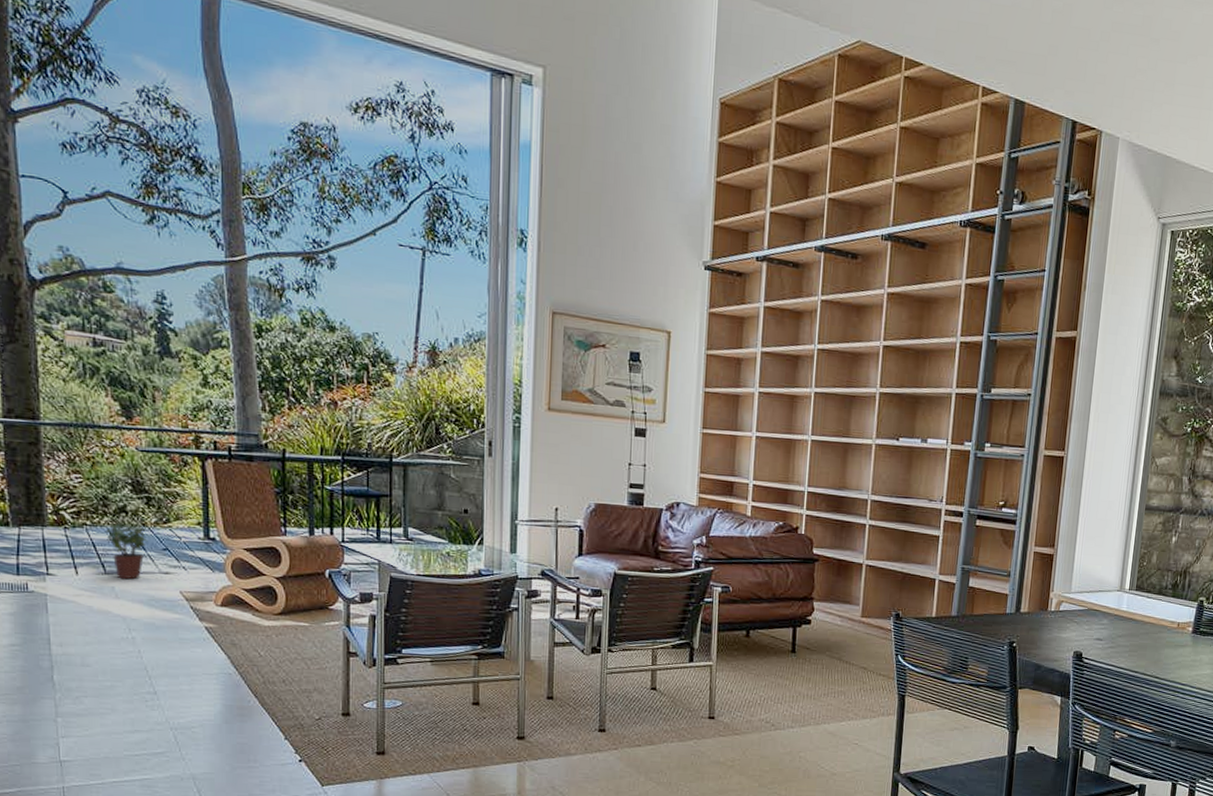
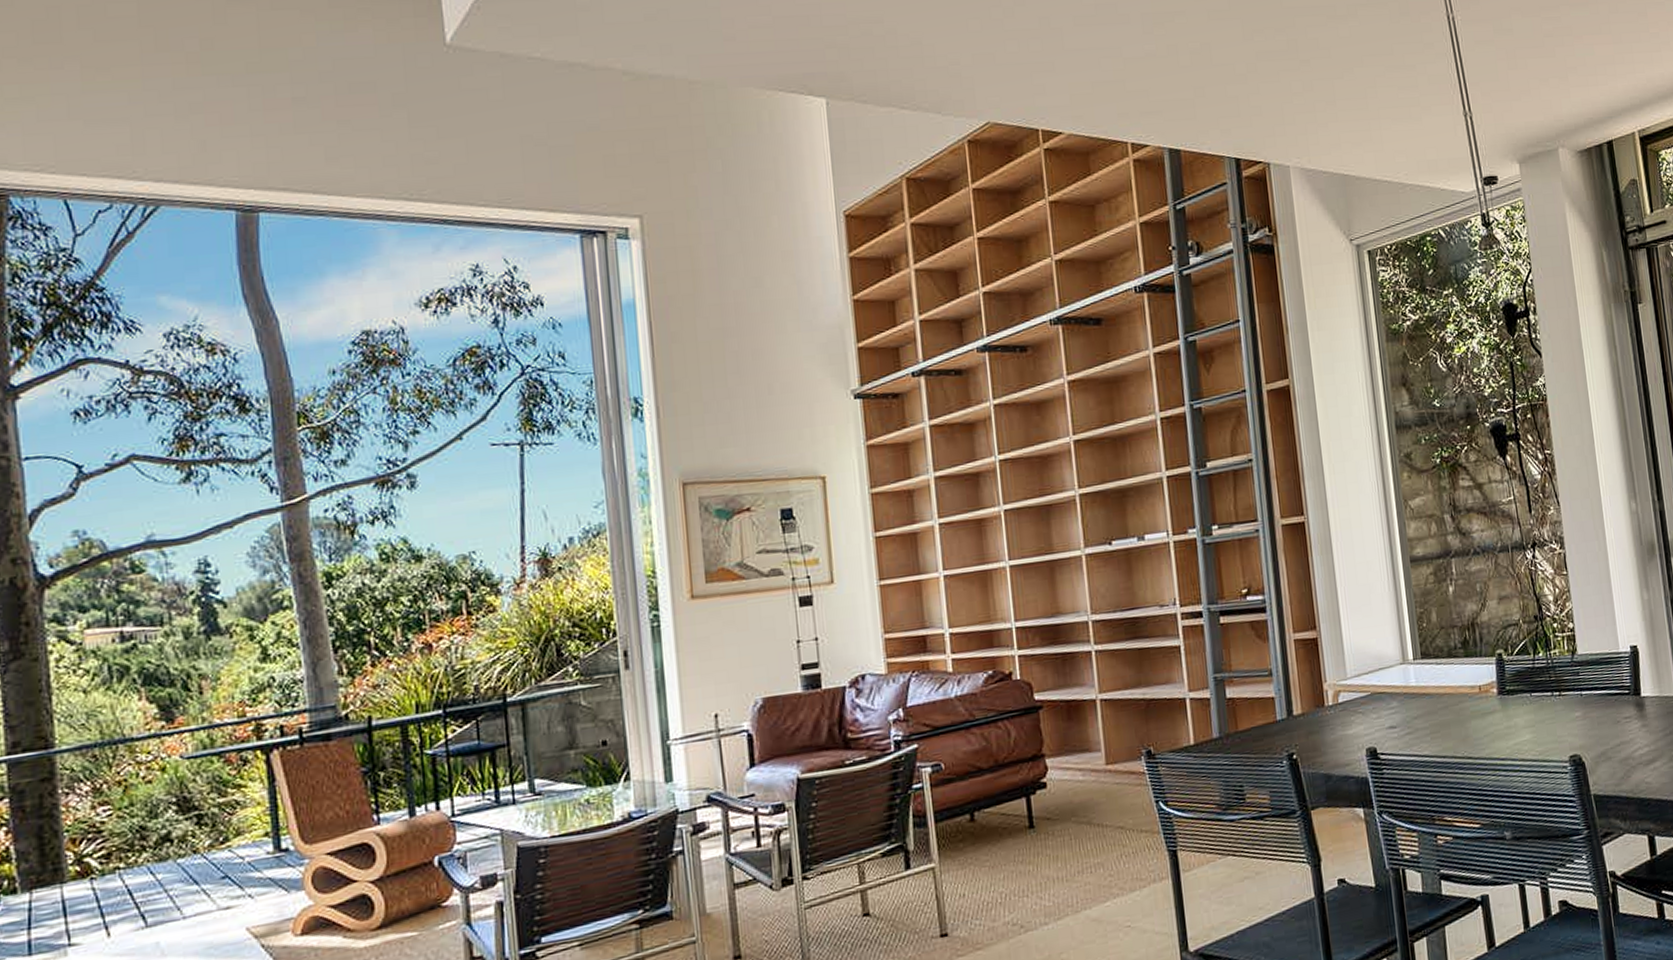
potted plant: present [105,524,148,580] -> none [144,855,201,930]

